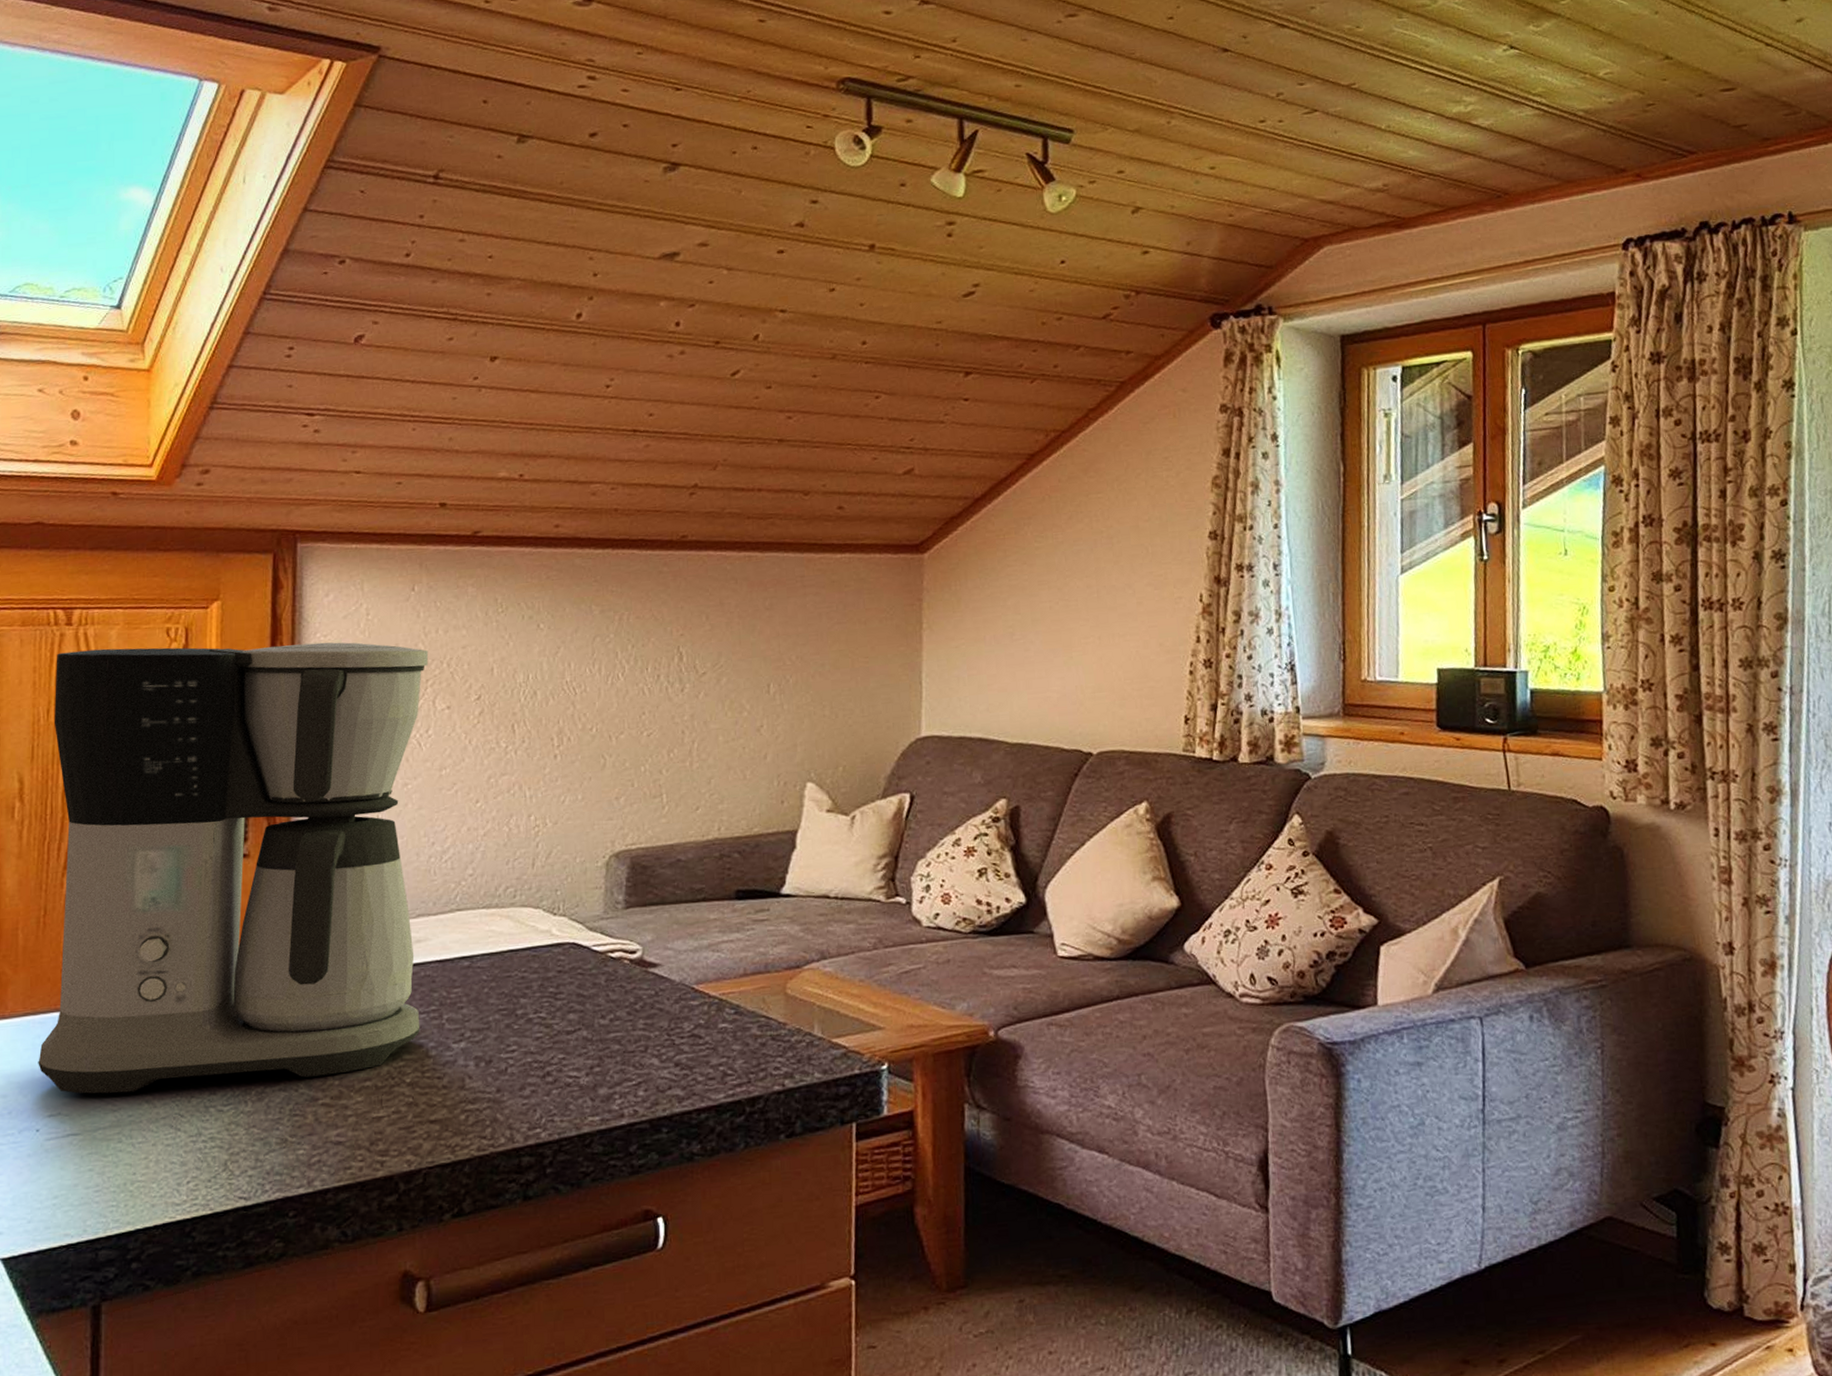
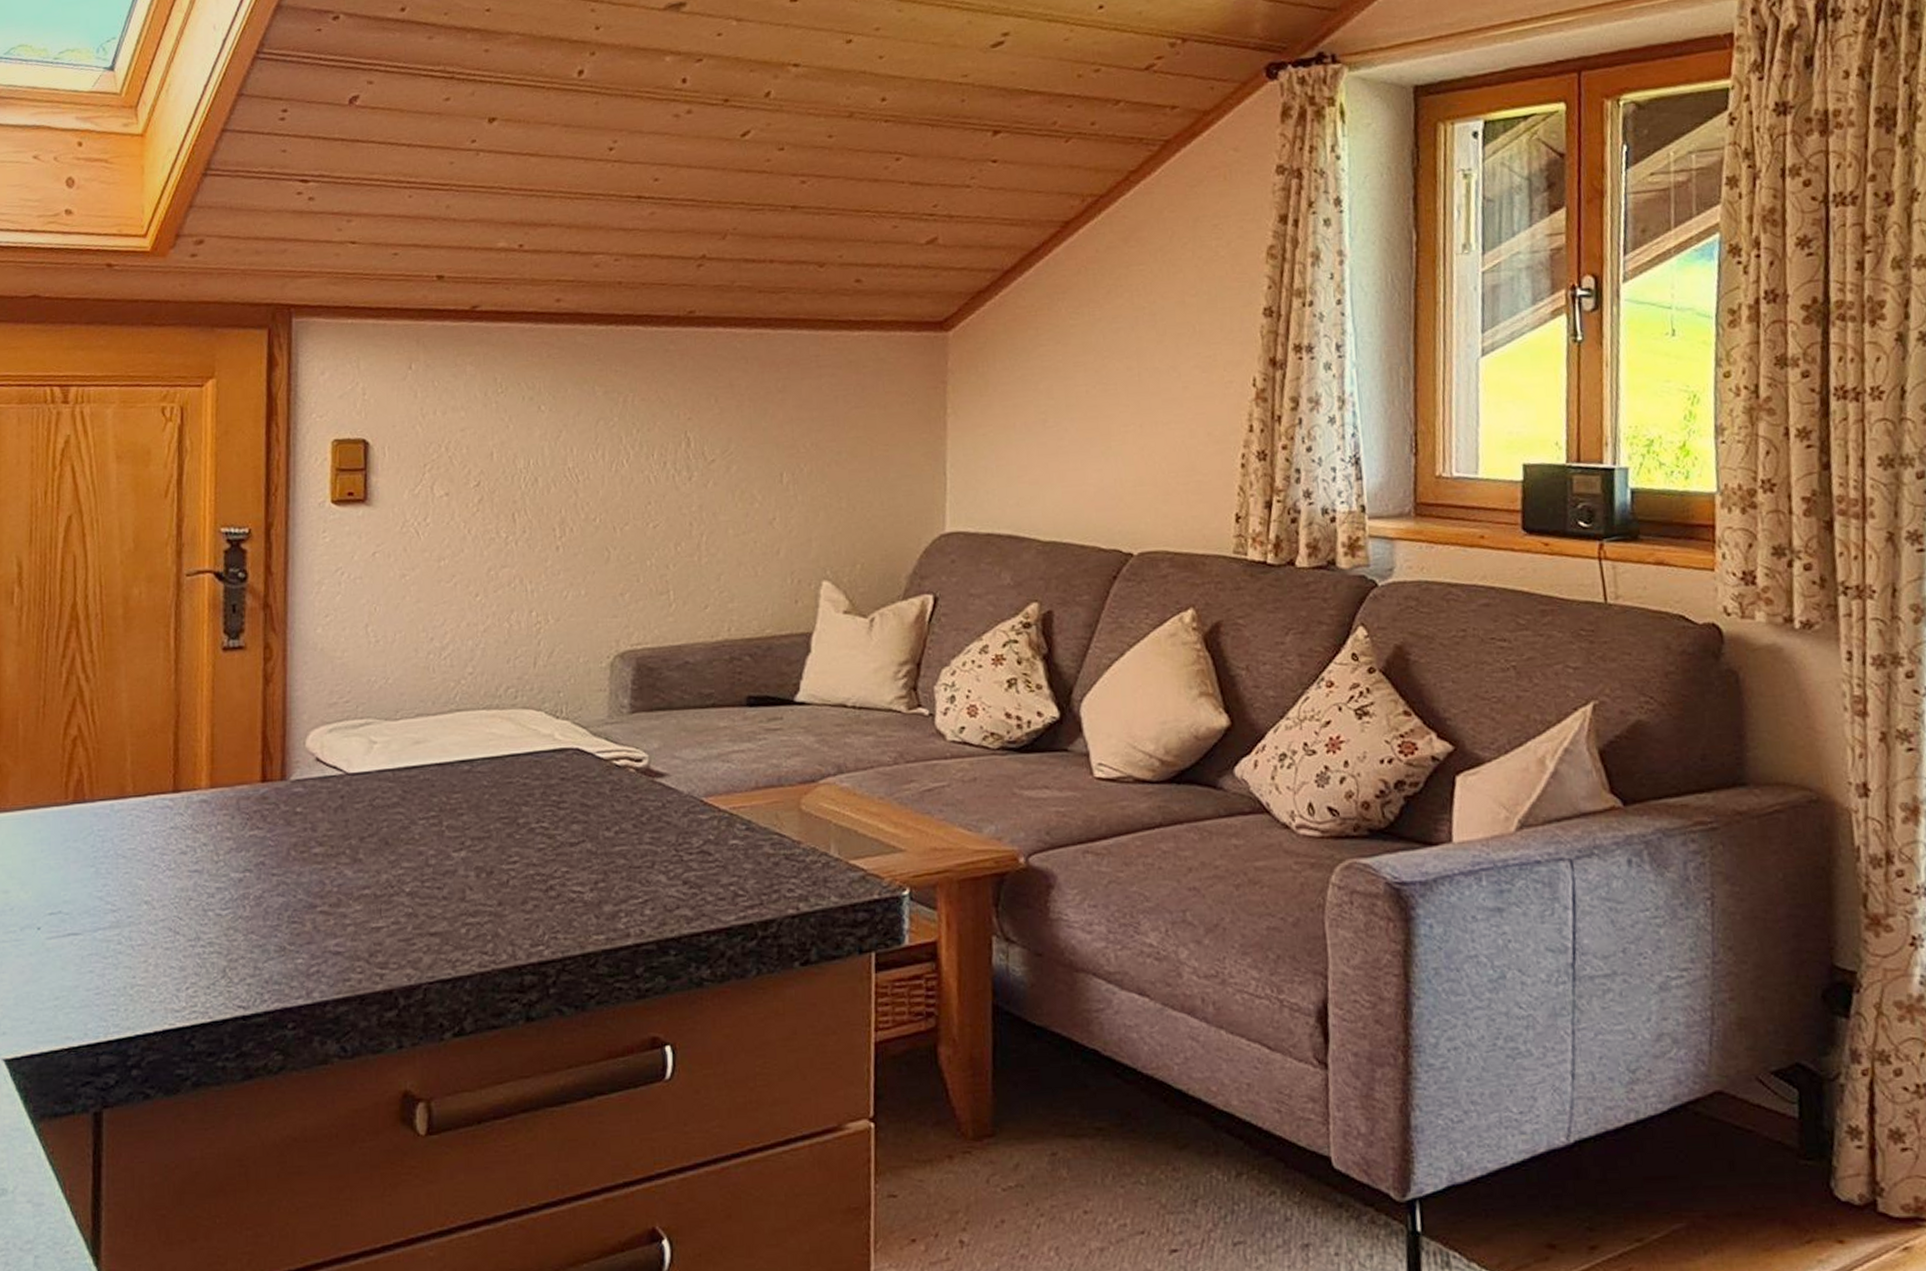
coffee maker: present [38,642,429,1094] -> none [38,423,427,893]

